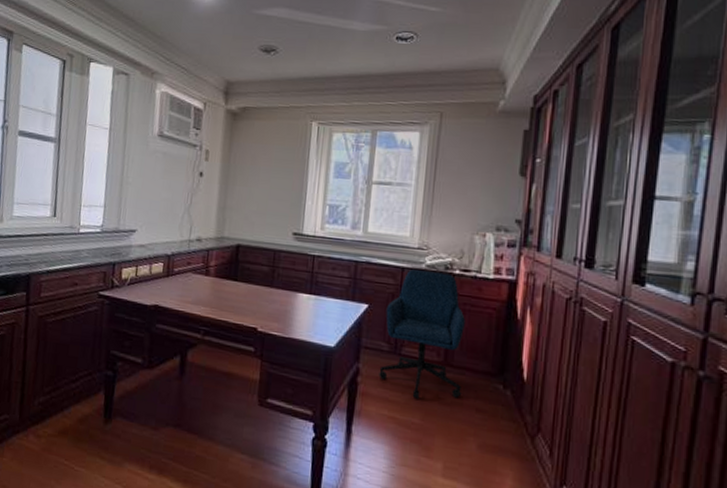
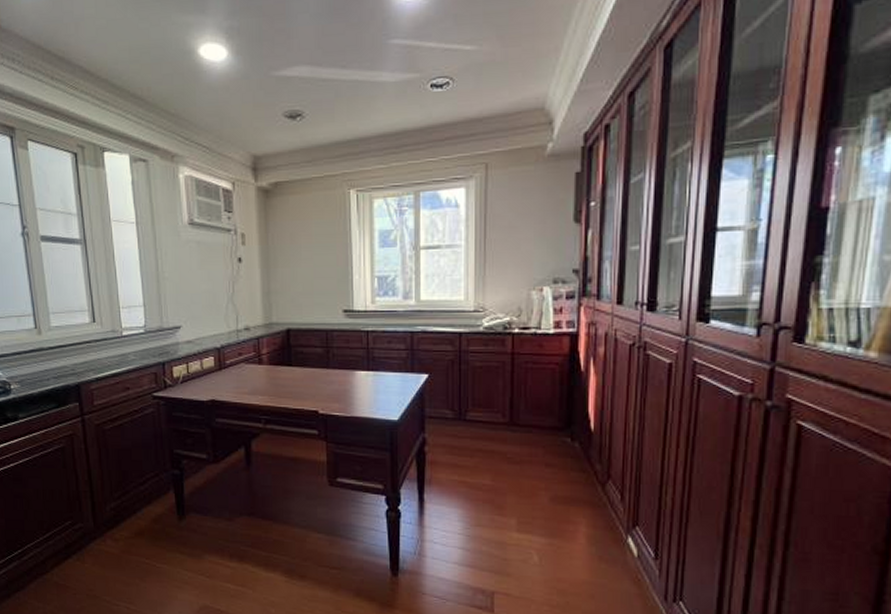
office chair: present [379,269,465,399] -> none [446,333,529,461]

